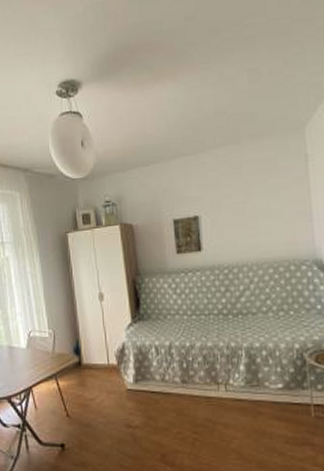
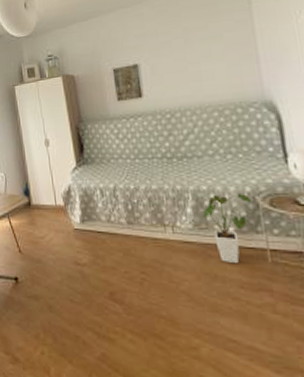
house plant: none [255,349,299,420] -> present [203,192,252,264]

